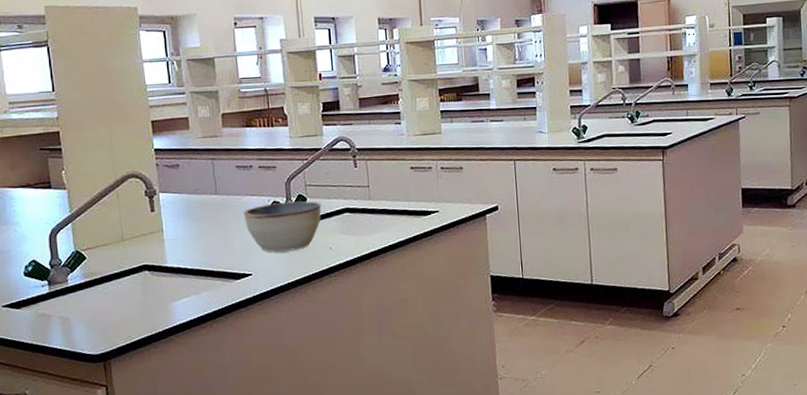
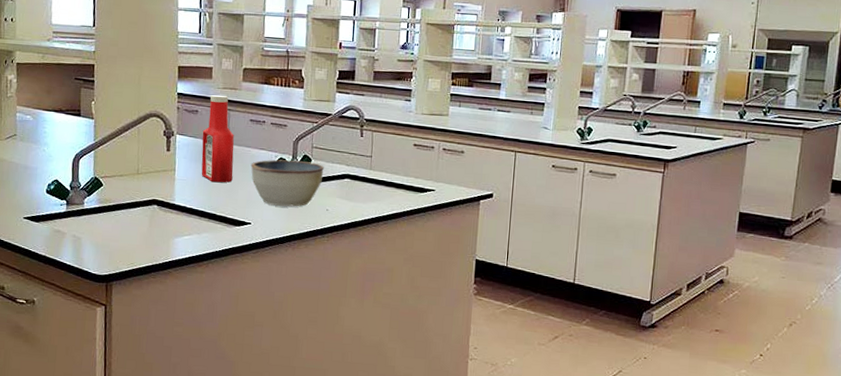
ketchup bottle: none [187,144,226,238] -> present [201,94,234,183]

